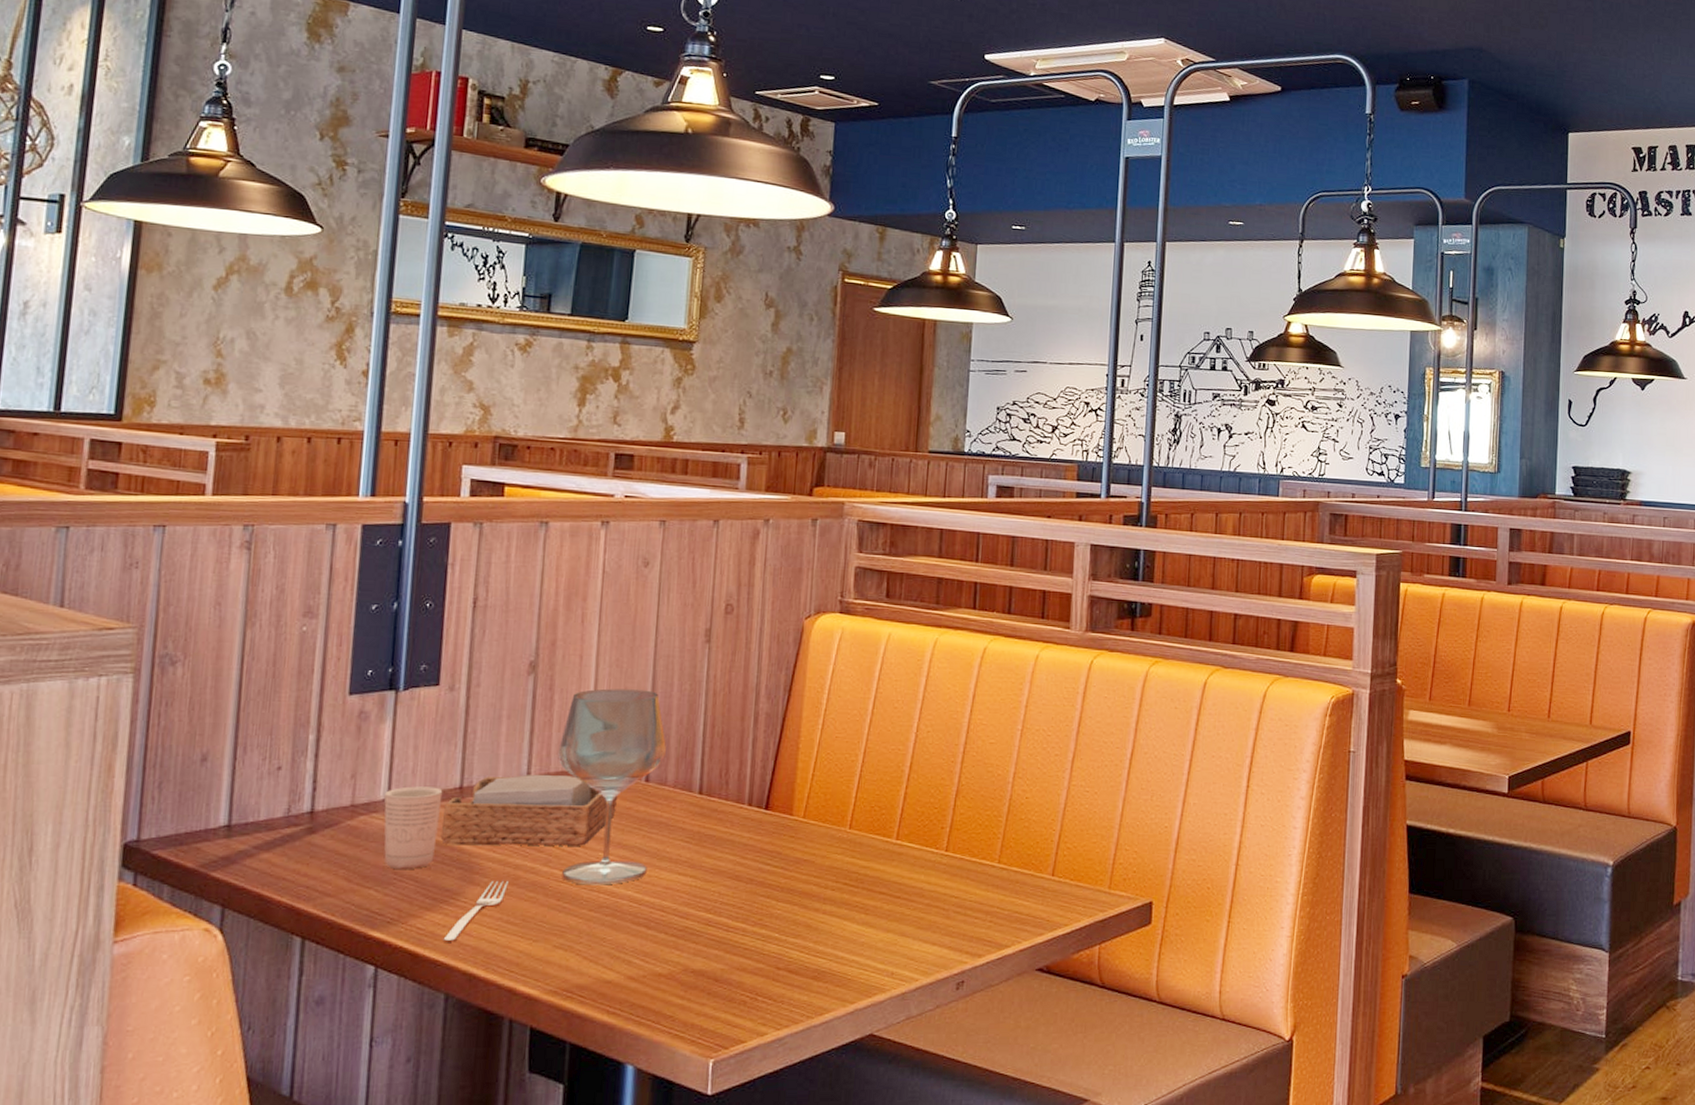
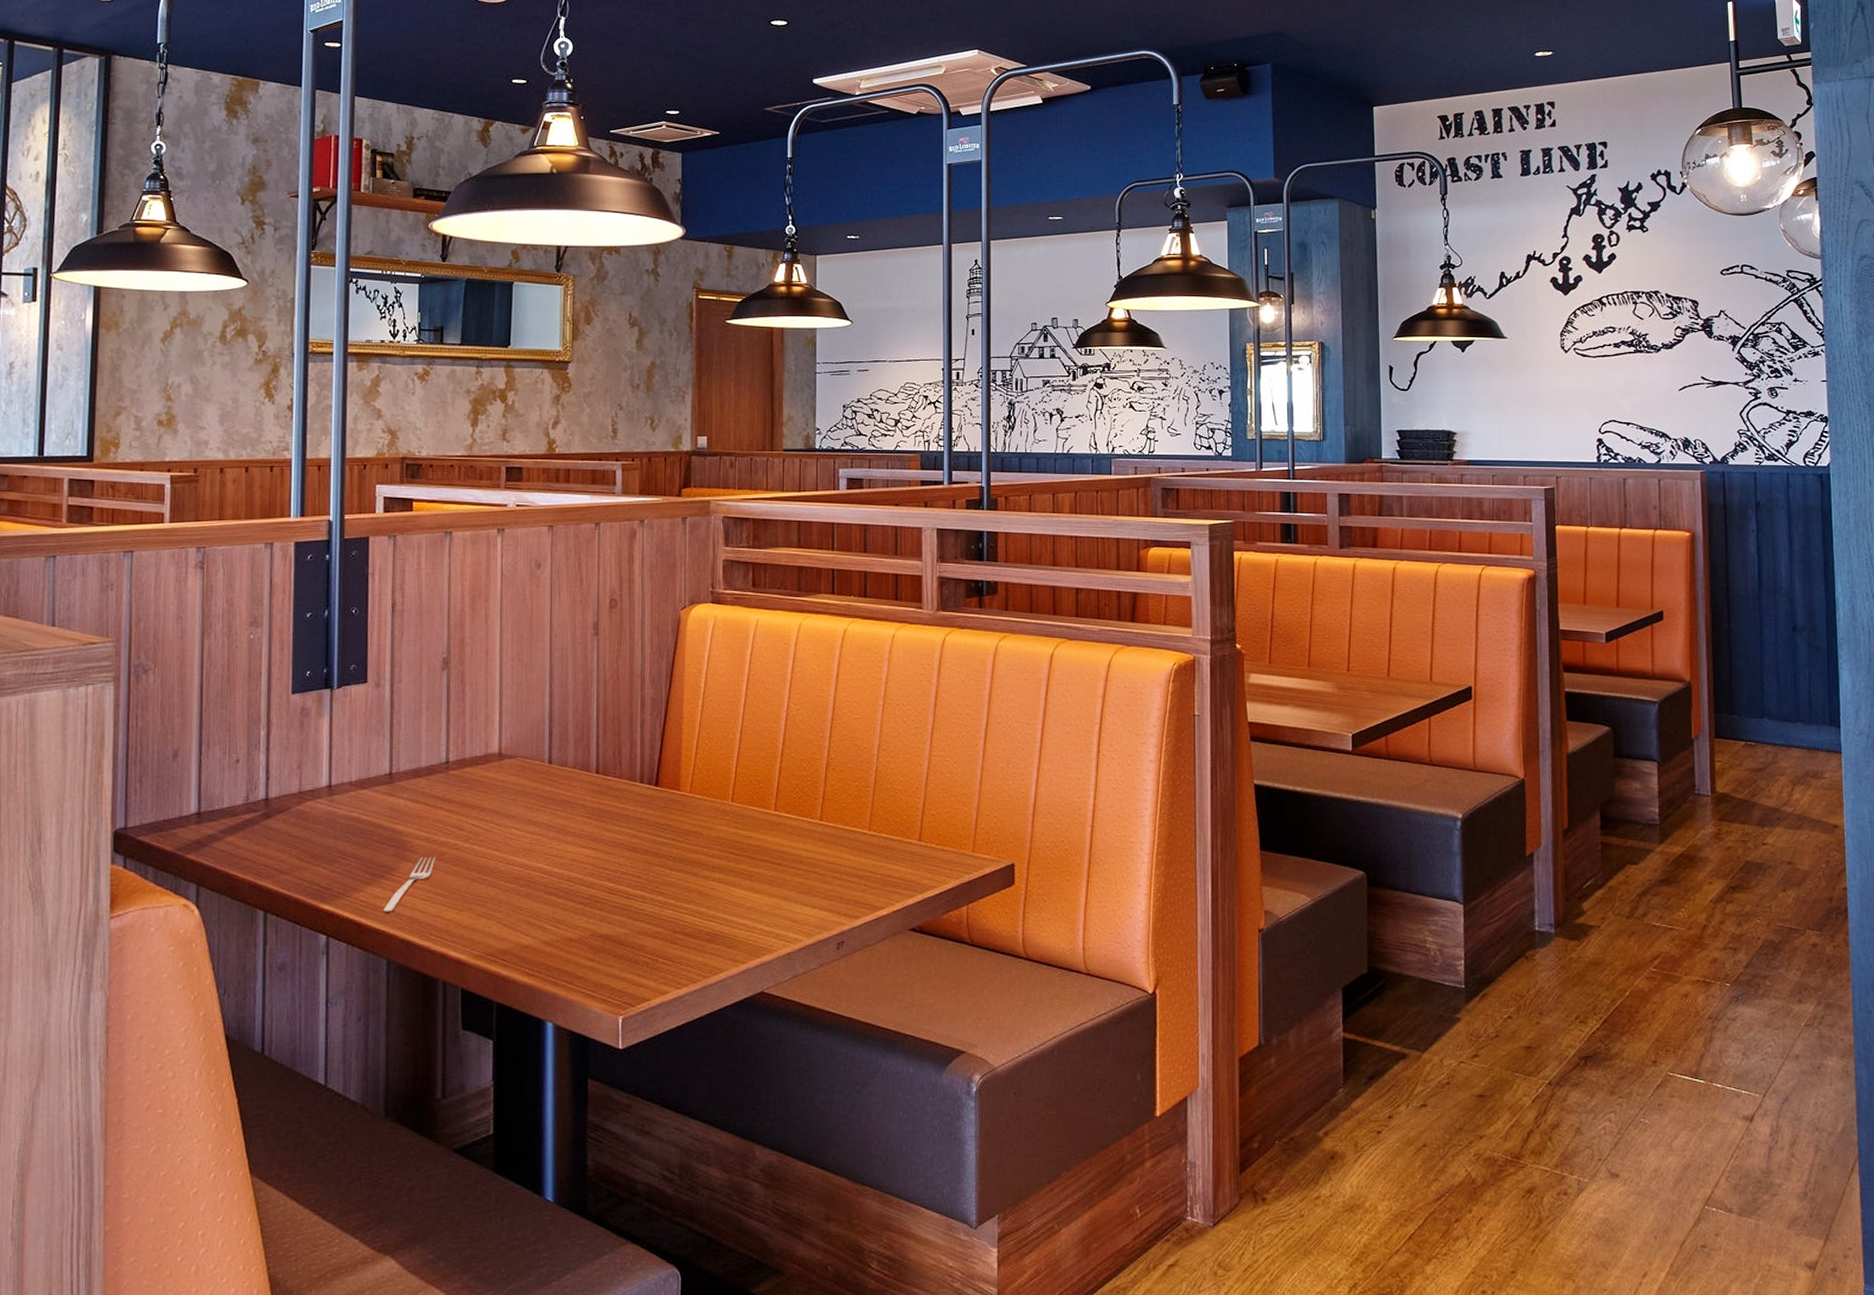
cup: present [384,786,443,870] -> none [326,774,375,849]
napkin holder: present [440,774,619,847] -> none [375,759,526,826]
wine glass: present [558,688,666,885] -> none [471,680,565,859]

